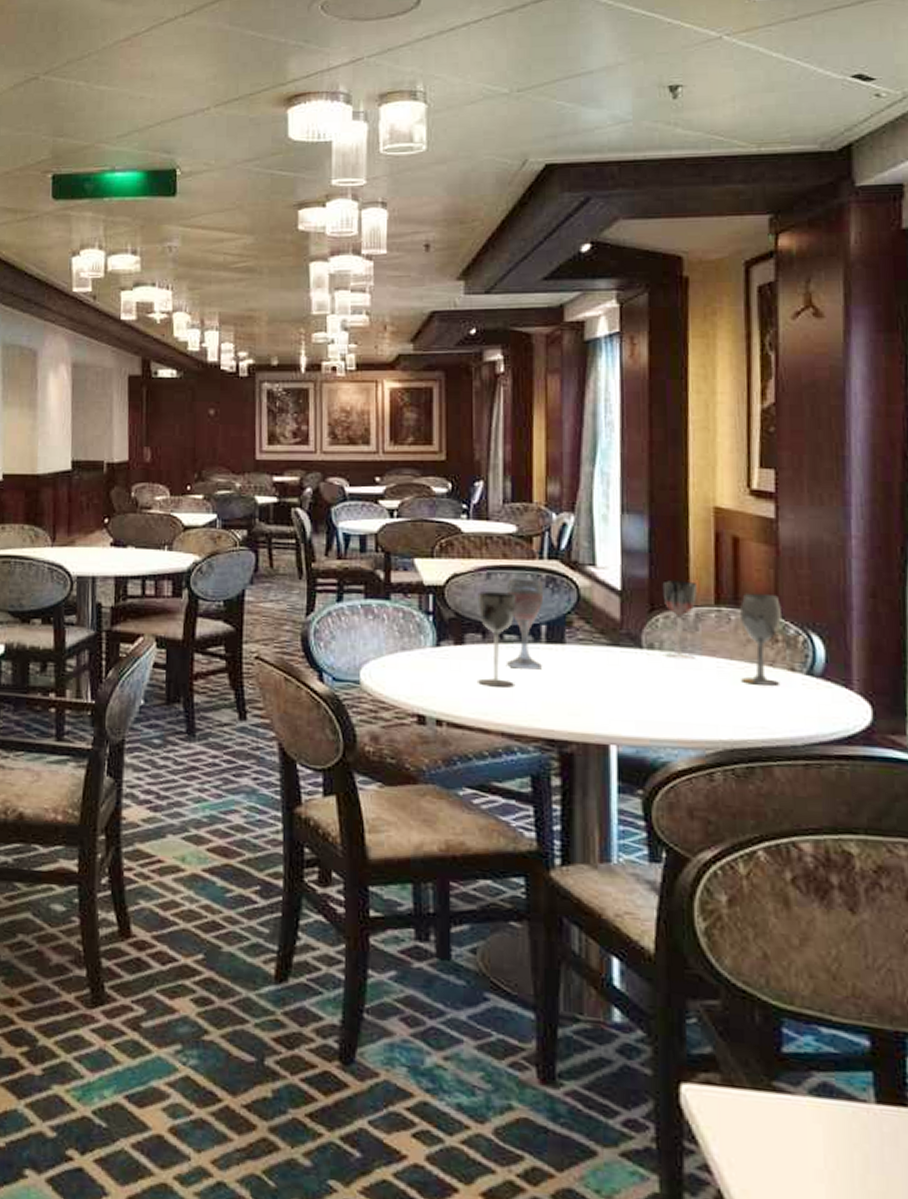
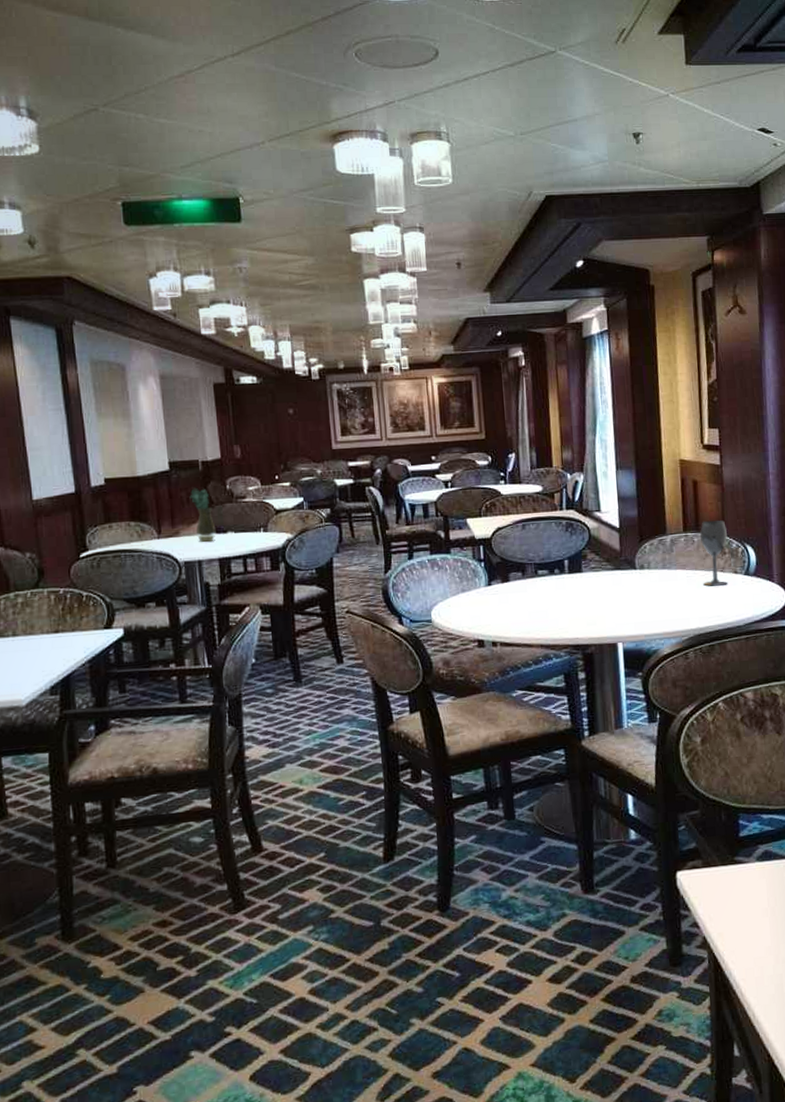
vase: none [90,492,115,557] -> present [189,487,216,543]
wine glass: present [477,592,516,687] -> none [516,538,548,611]
cup: present [506,579,544,670] -> none [537,526,567,595]
wineglass: present [662,580,697,660] -> none [647,516,672,575]

